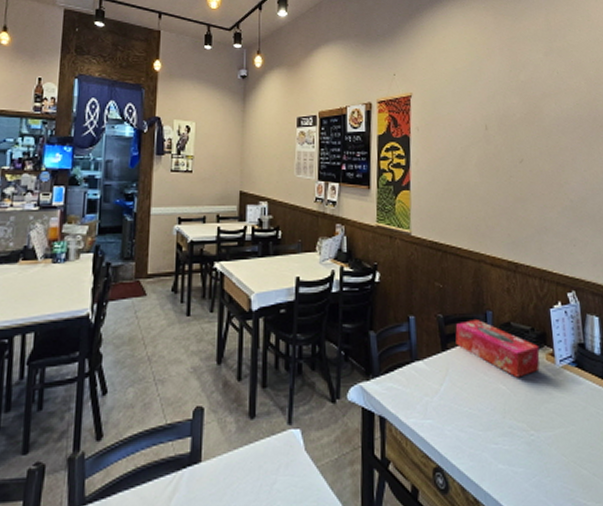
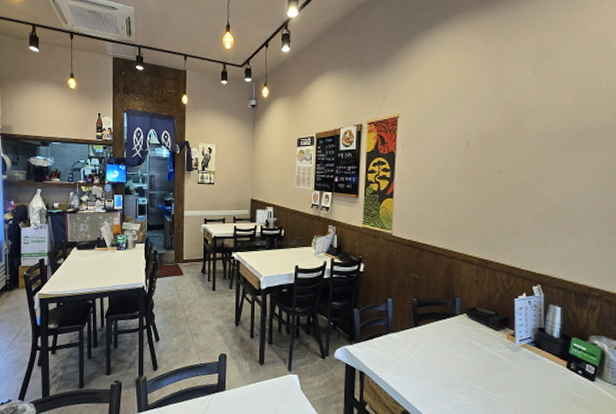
tissue box: present [455,320,540,378] -> none [427,304,501,351]

